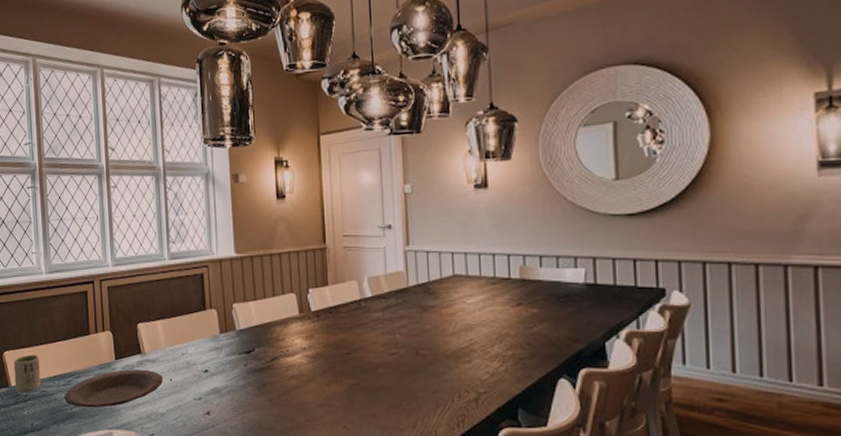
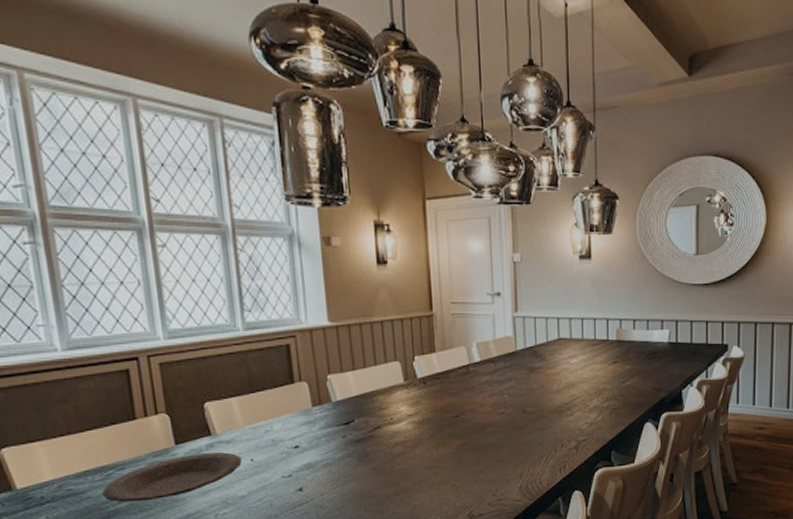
cup: present [13,354,41,393] -> none [17,448,65,496]

